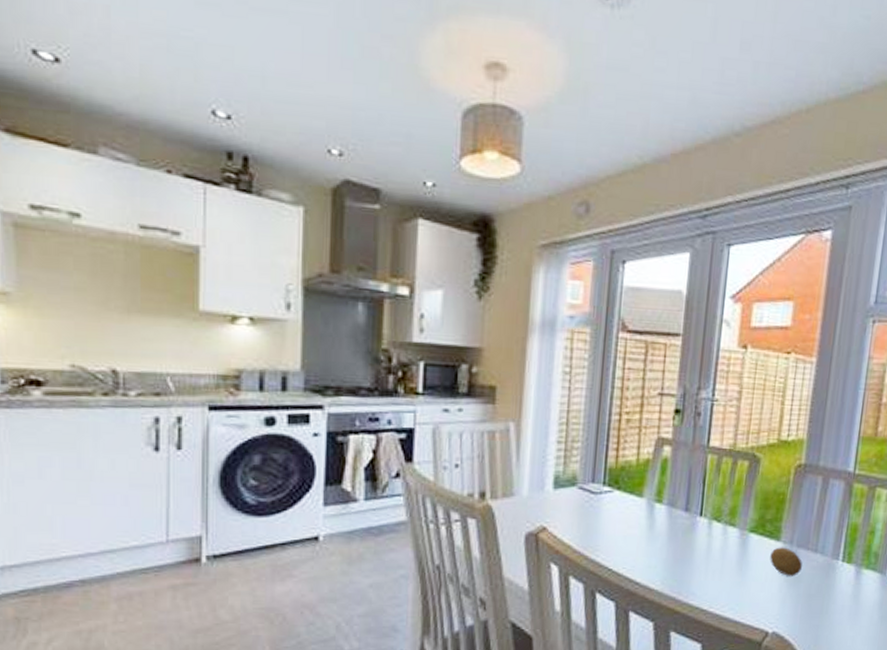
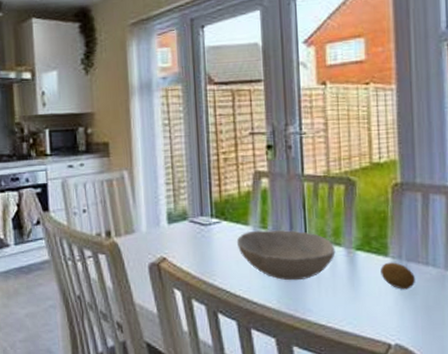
bowl: none [627,503,729,561] -> present [236,229,336,281]

